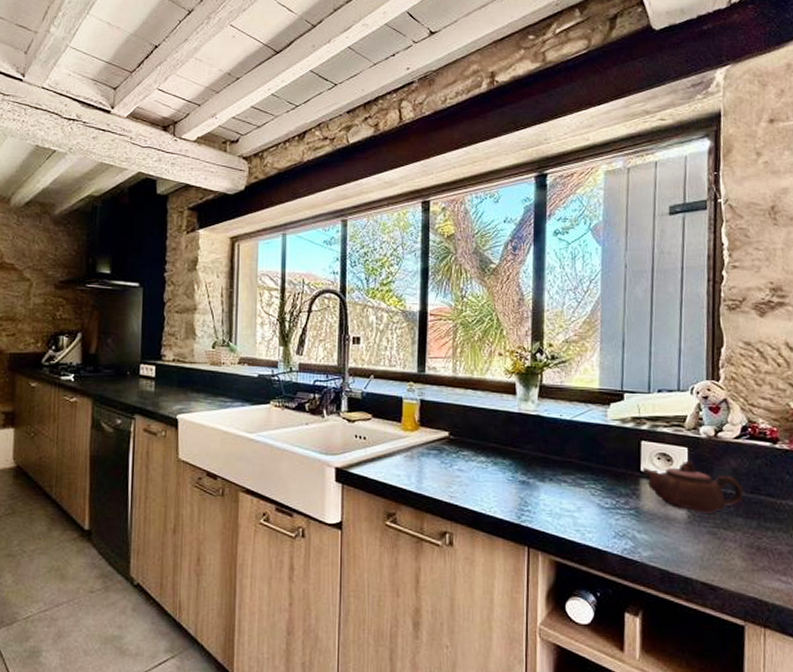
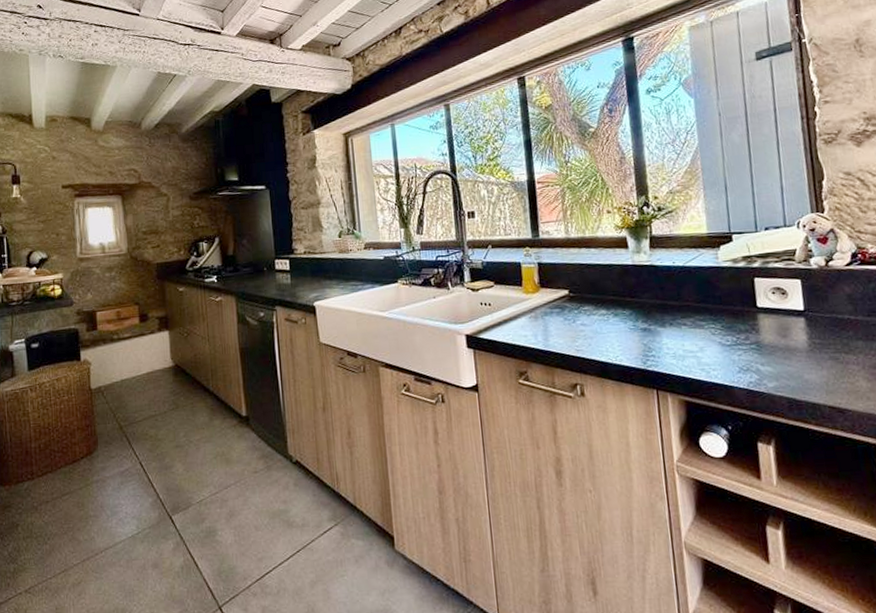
teapot: present [642,460,743,513] -> none [758,291,860,340]

